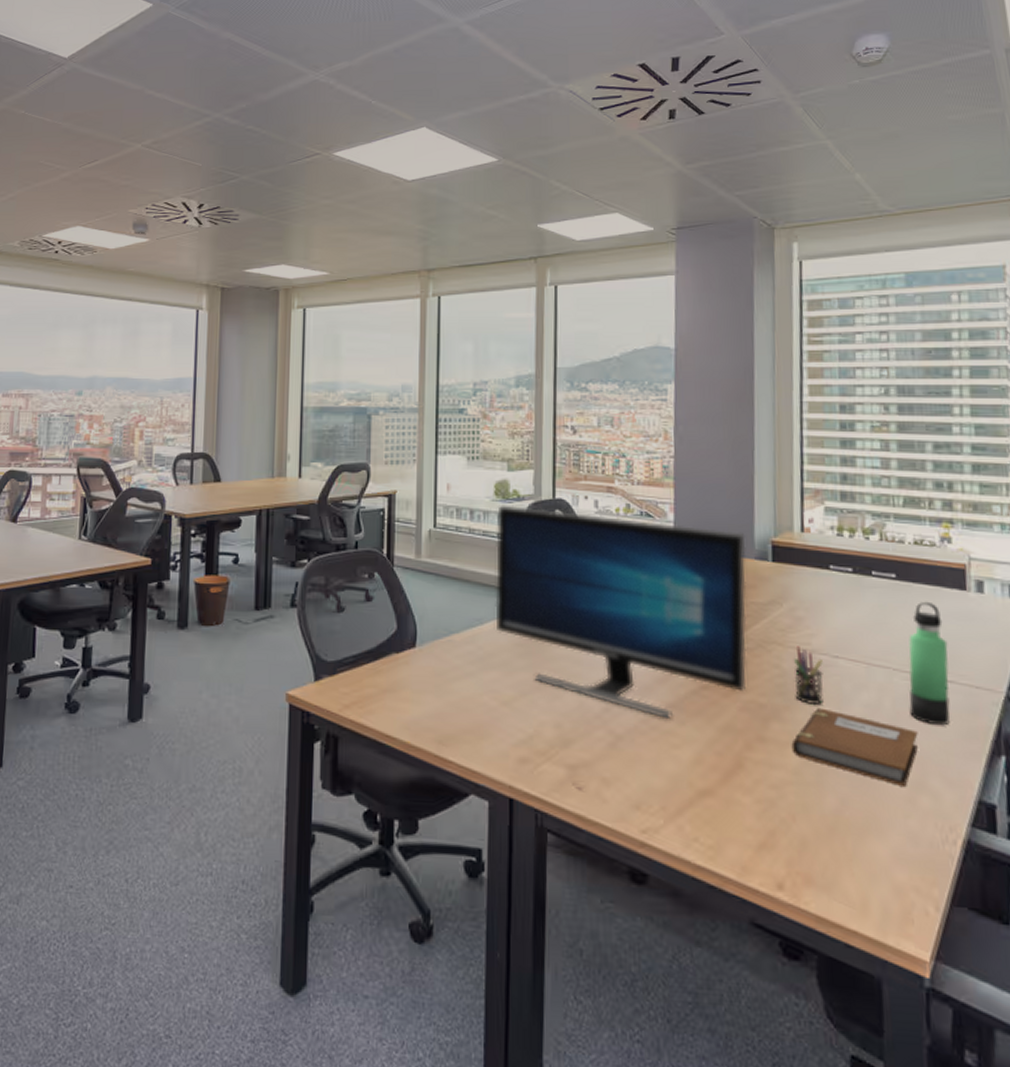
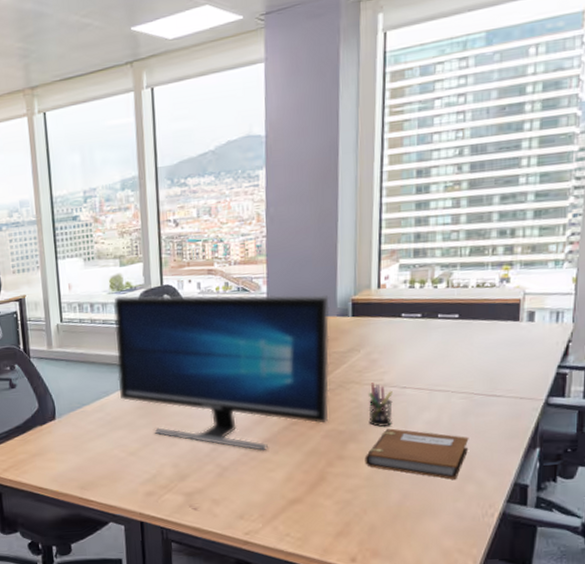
thermos bottle: present [909,601,950,725] -> none [463,333,499,431]

